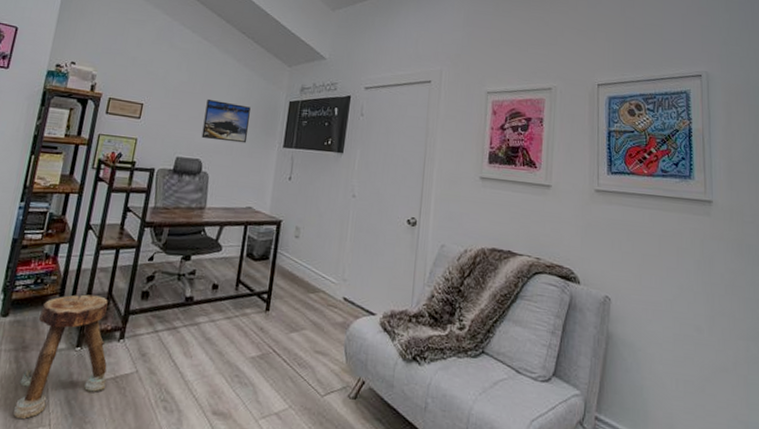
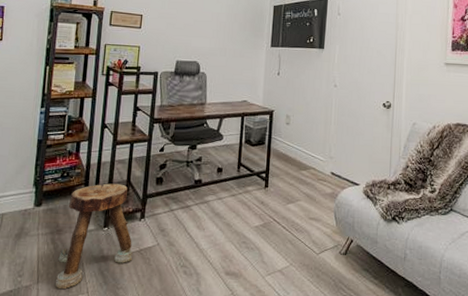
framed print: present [201,99,251,144] -> none [197,7,239,45]

